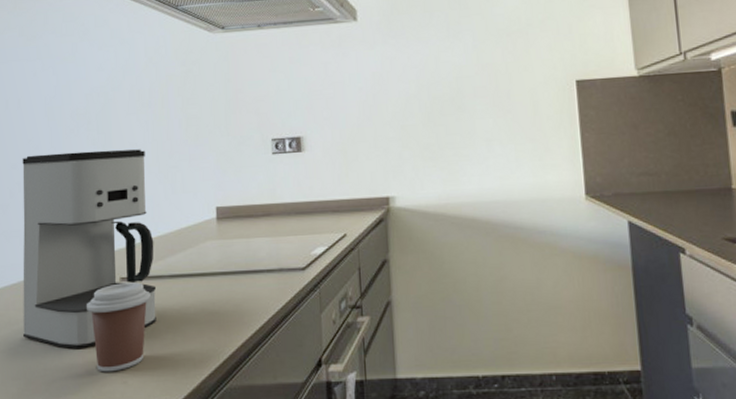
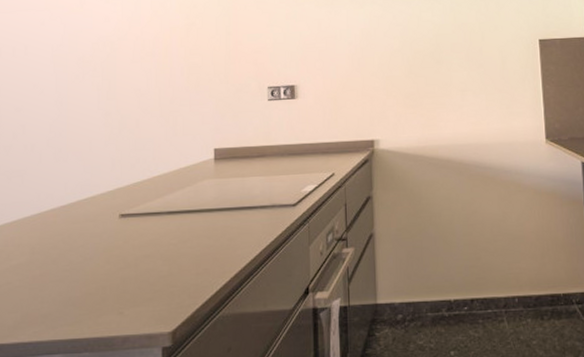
coffee maker: present [22,149,157,349] -> none [20,95,155,282]
coffee cup: present [86,282,151,372] -> none [85,218,149,304]

